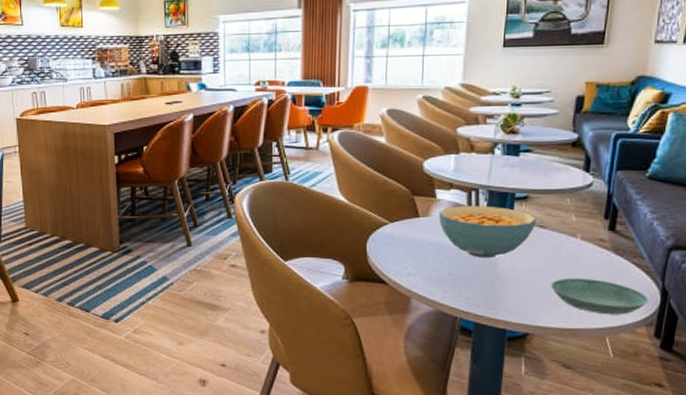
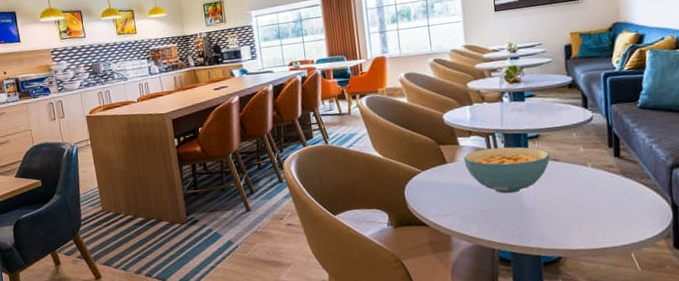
saucer: present [551,277,649,315] -> none [573,201,663,233]

